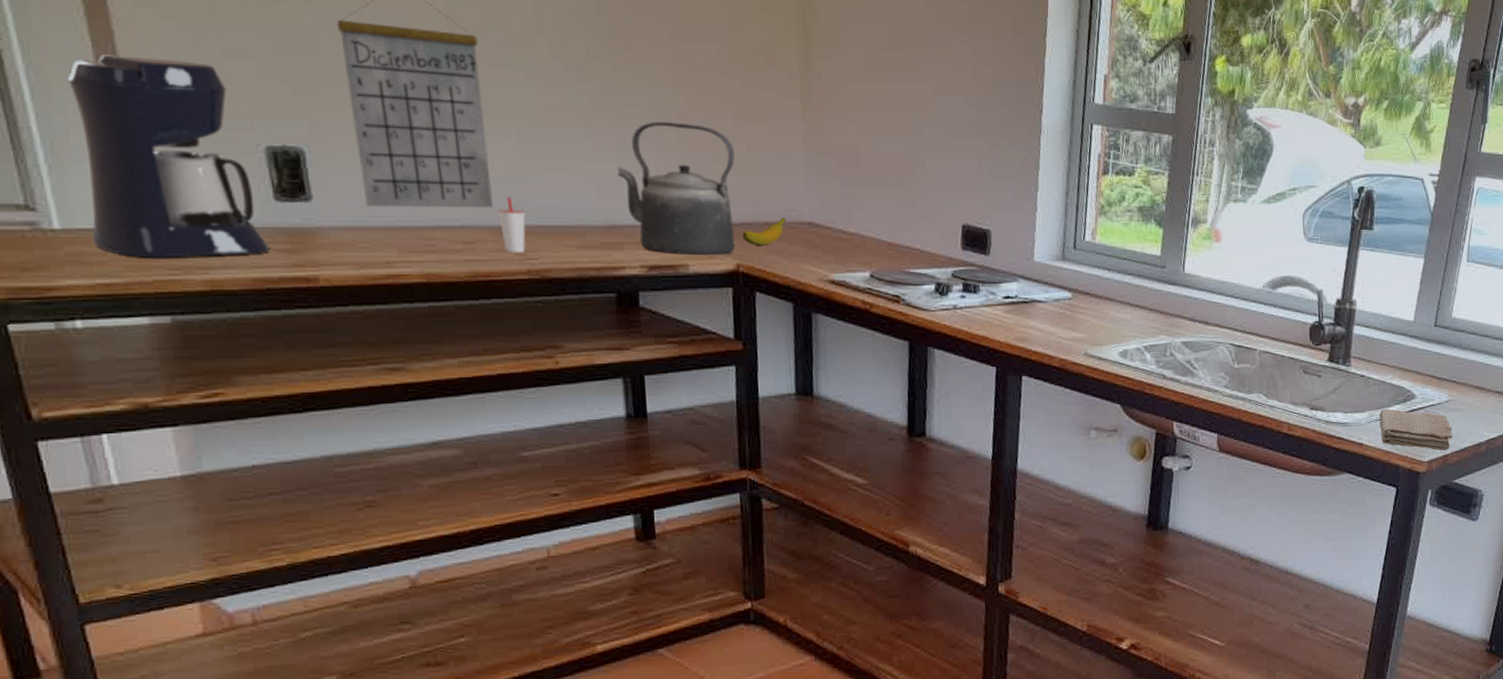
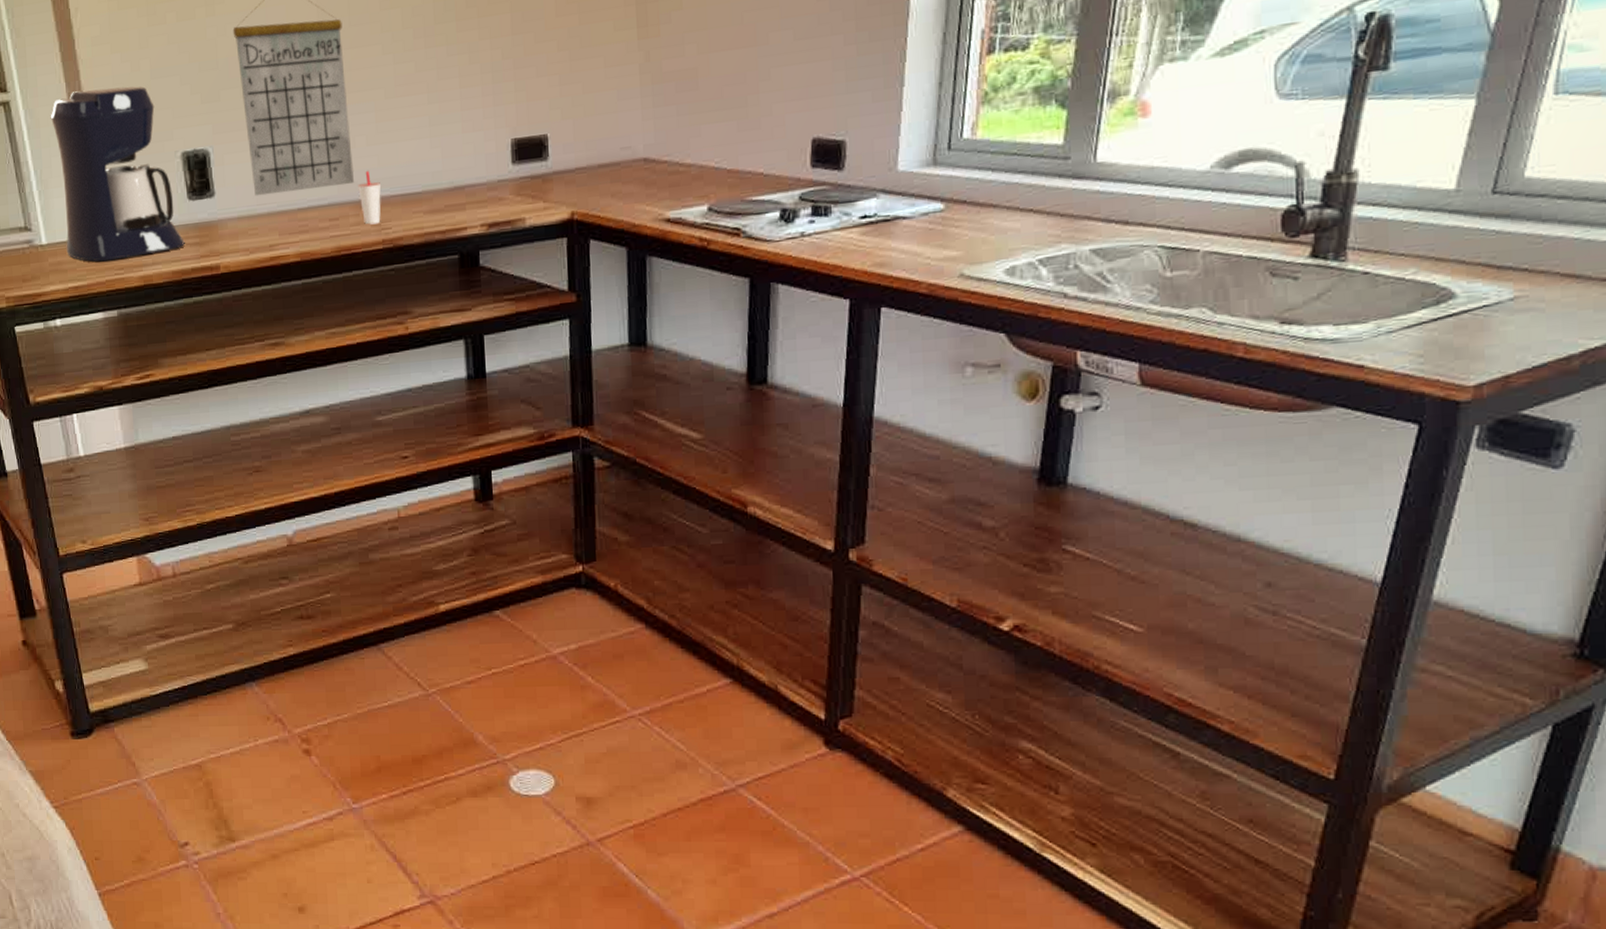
kettle: present [617,122,736,256] -> none [460,71,571,210]
banana: present [742,217,786,245] -> none [577,156,621,191]
washcloth: present [1379,408,1452,451] -> none [1392,315,1520,370]

